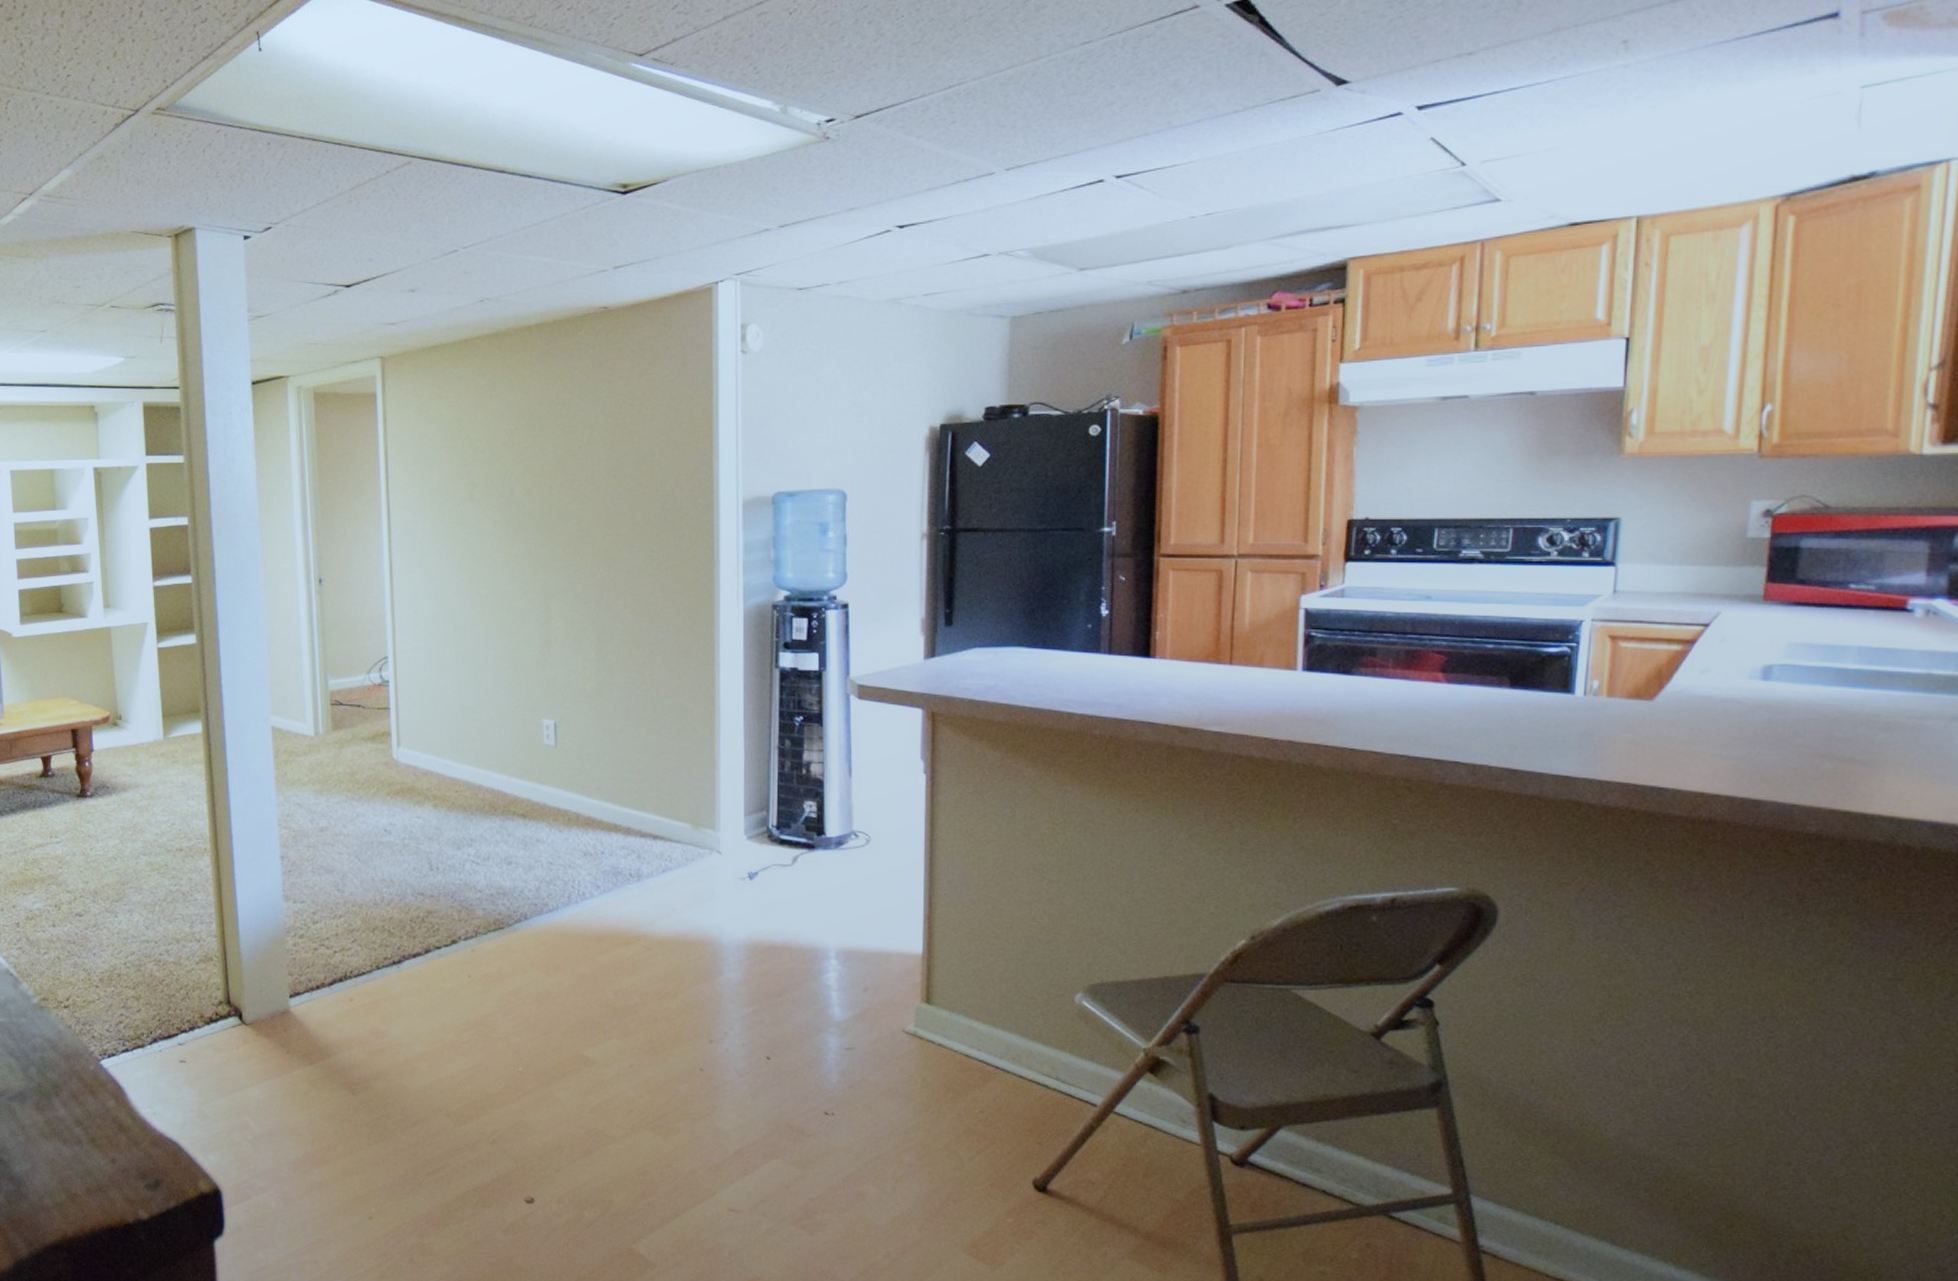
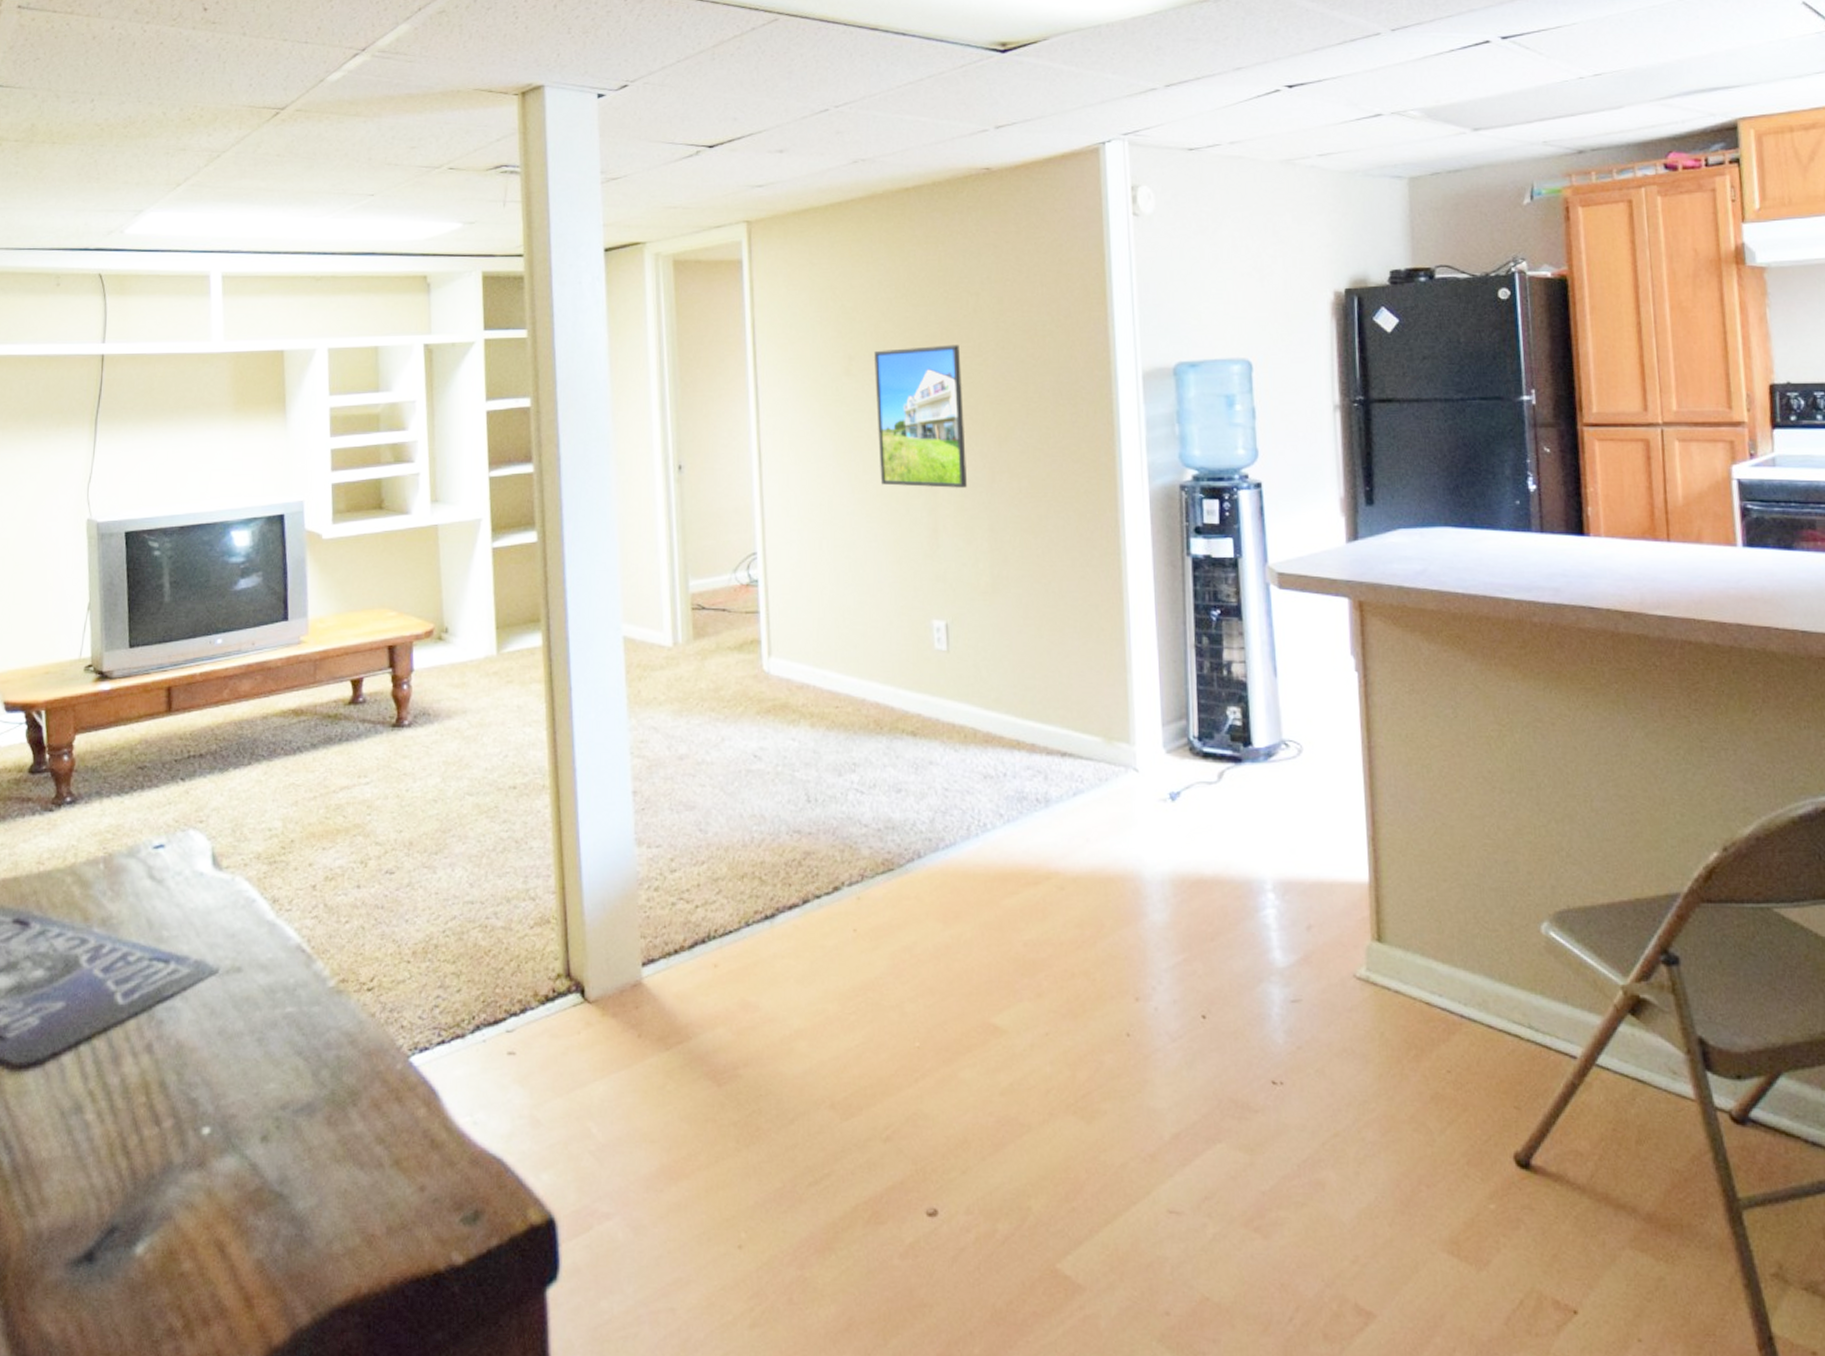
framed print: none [496,473,577,603] -> present [874,344,967,488]

